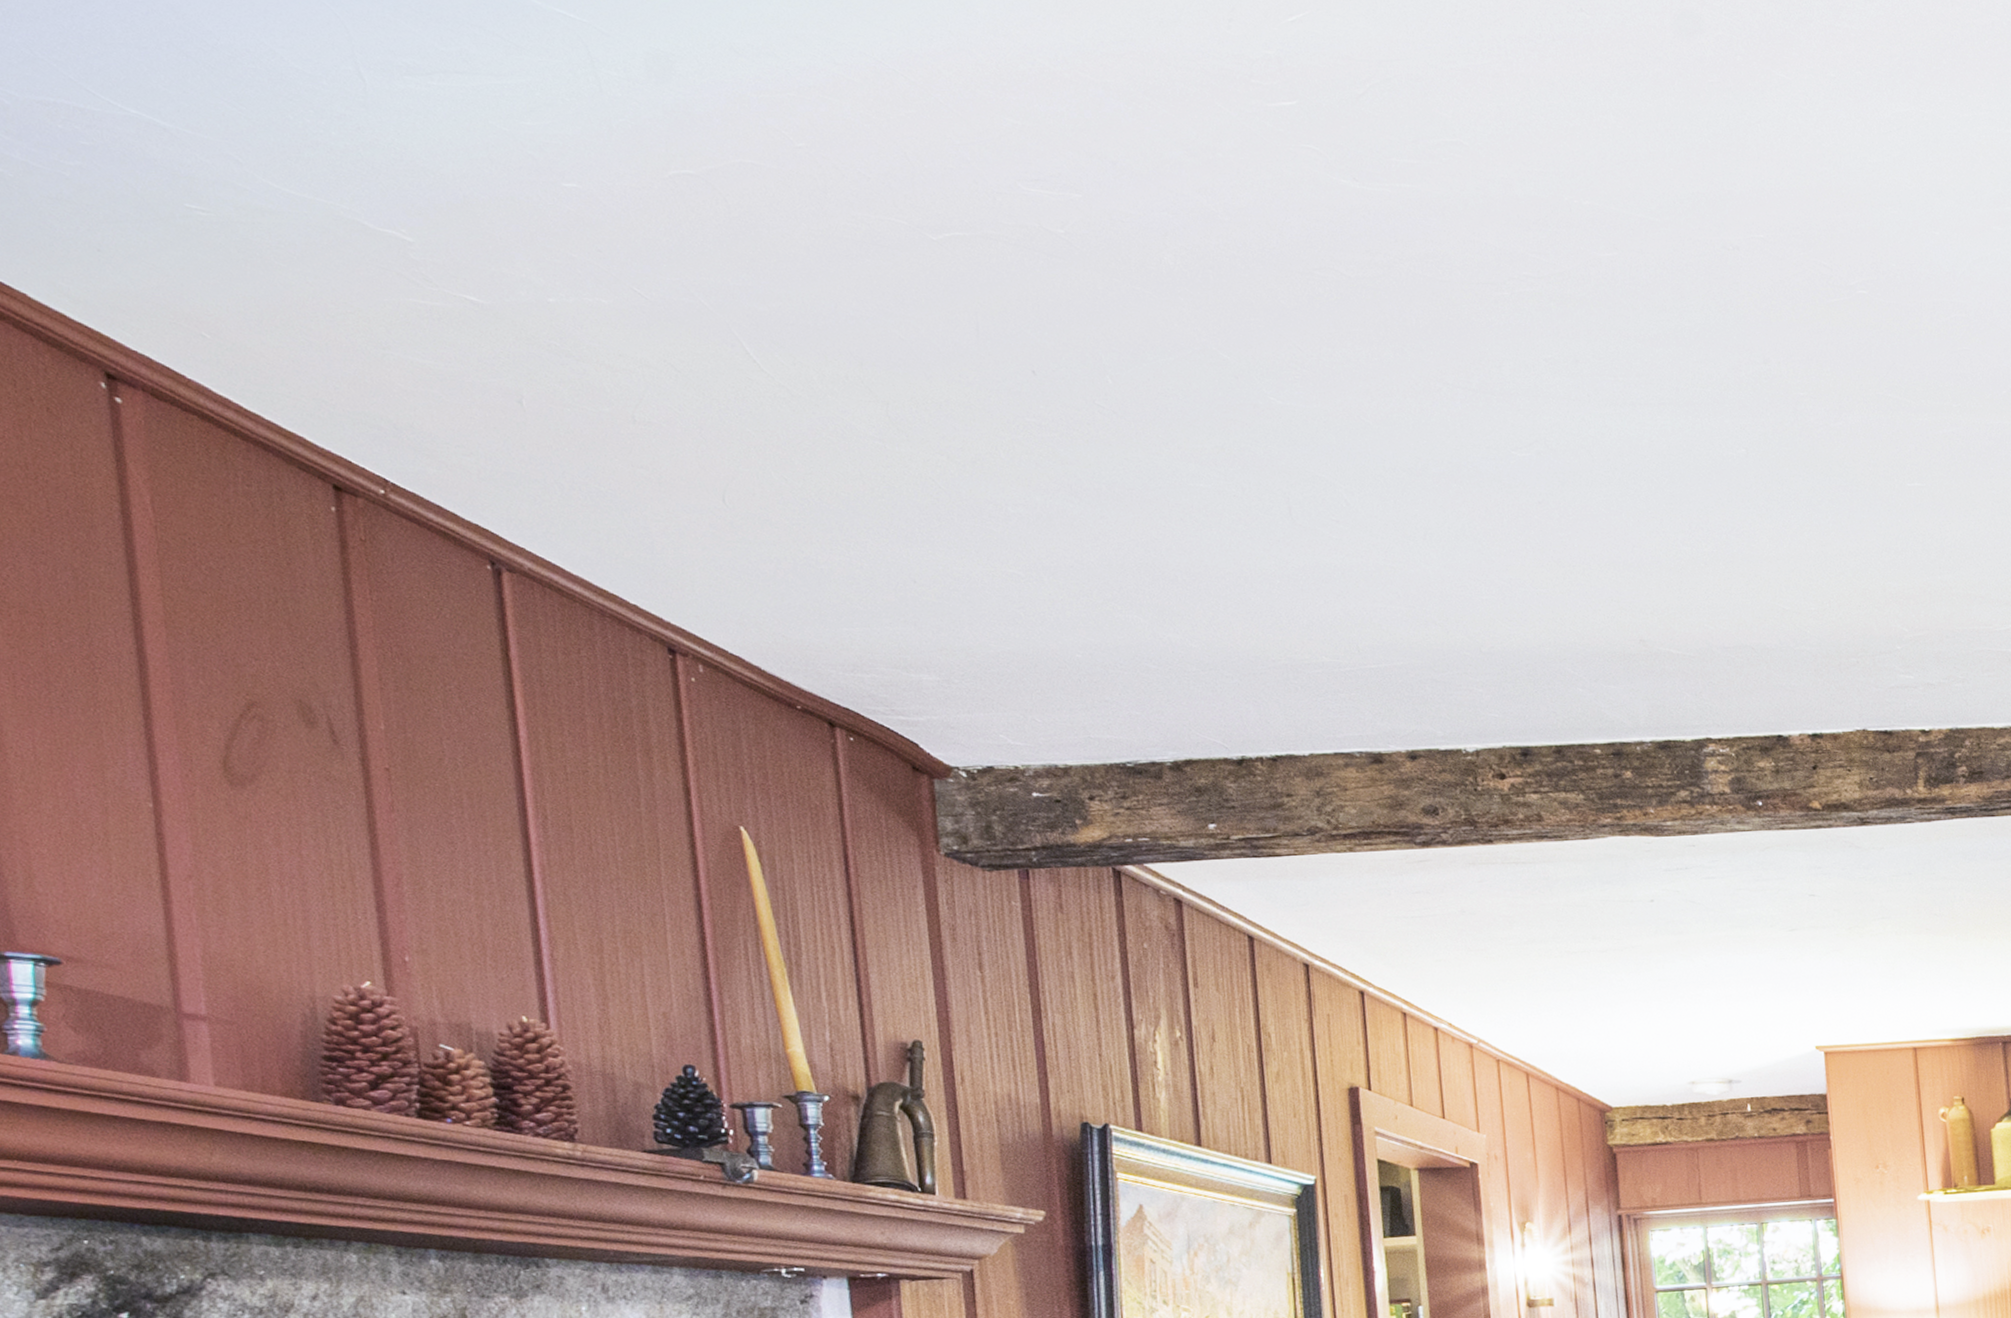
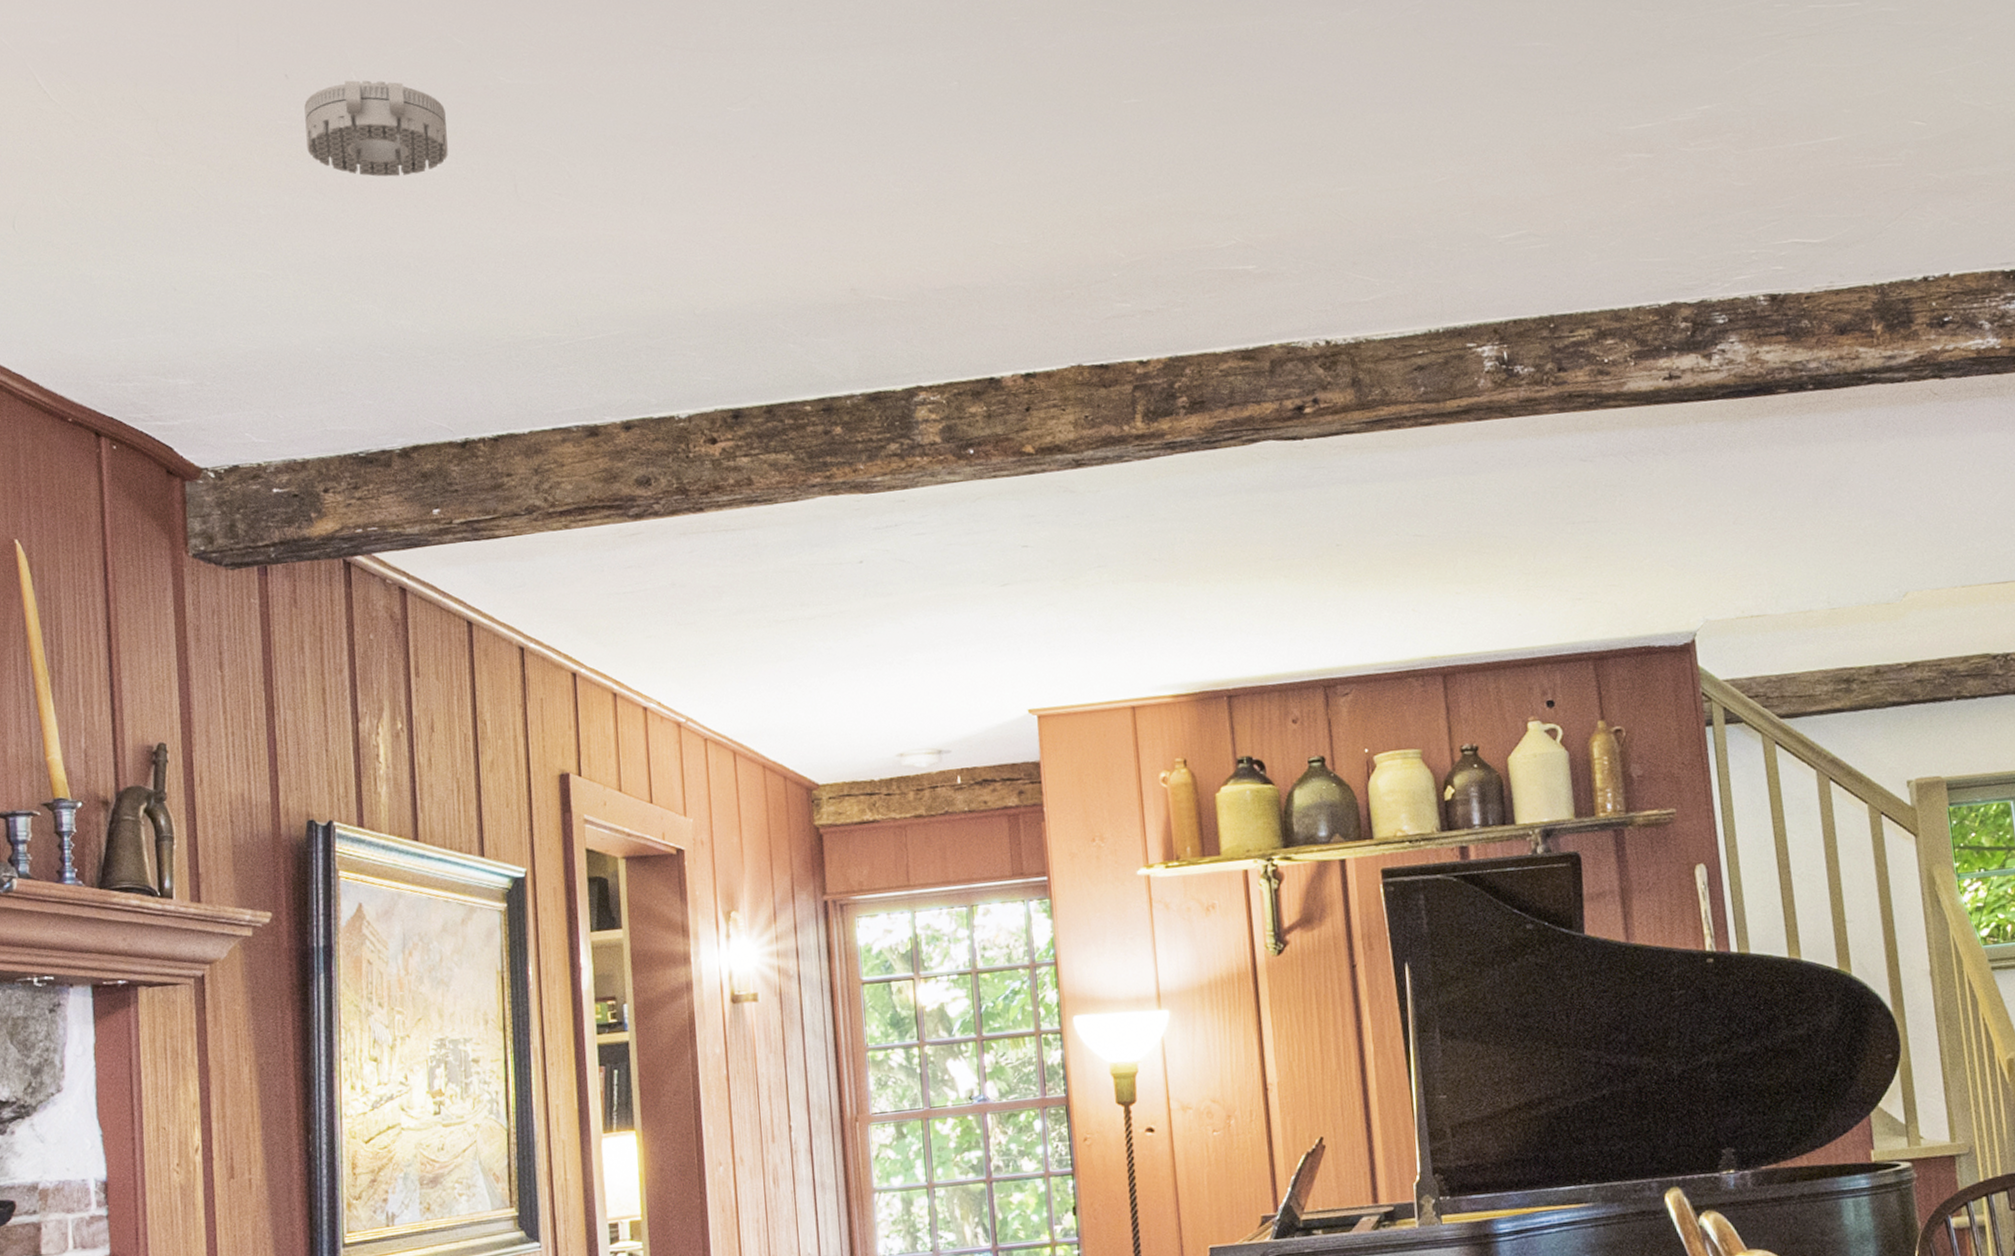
smoke detector: none [1055,384,1216,487] -> present [304,80,448,177]

